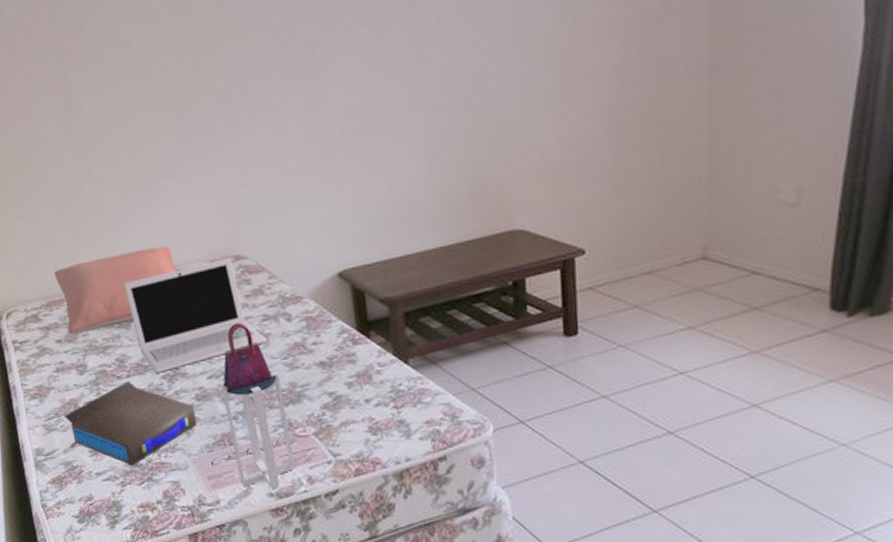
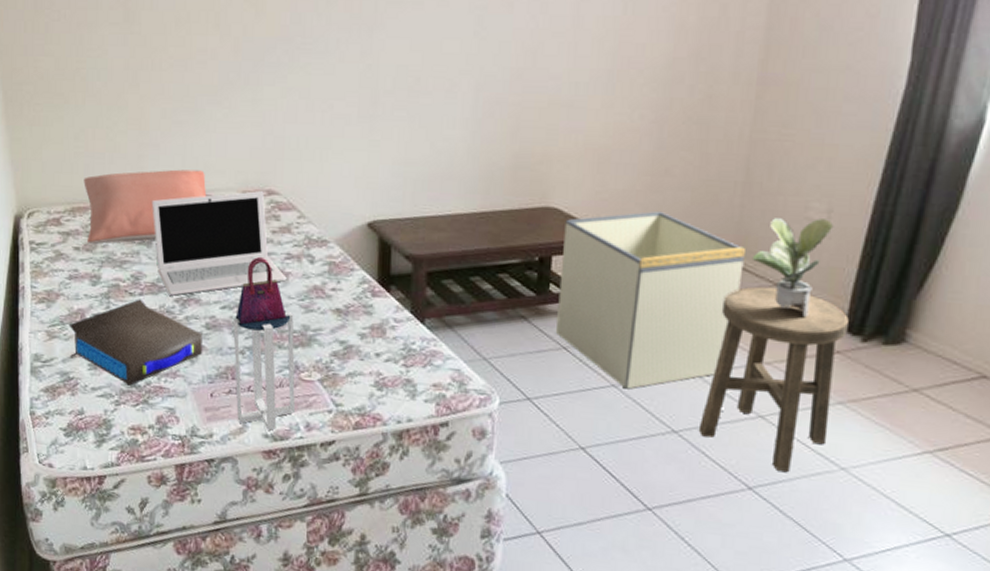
storage bin: none [533,217,719,398] -> present [556,211,745,389]
stool: none [693,276,832,456] -> present [698,286,849,472]
potted plant: none [726,199,806,300] -> present [751,218,834,317]

